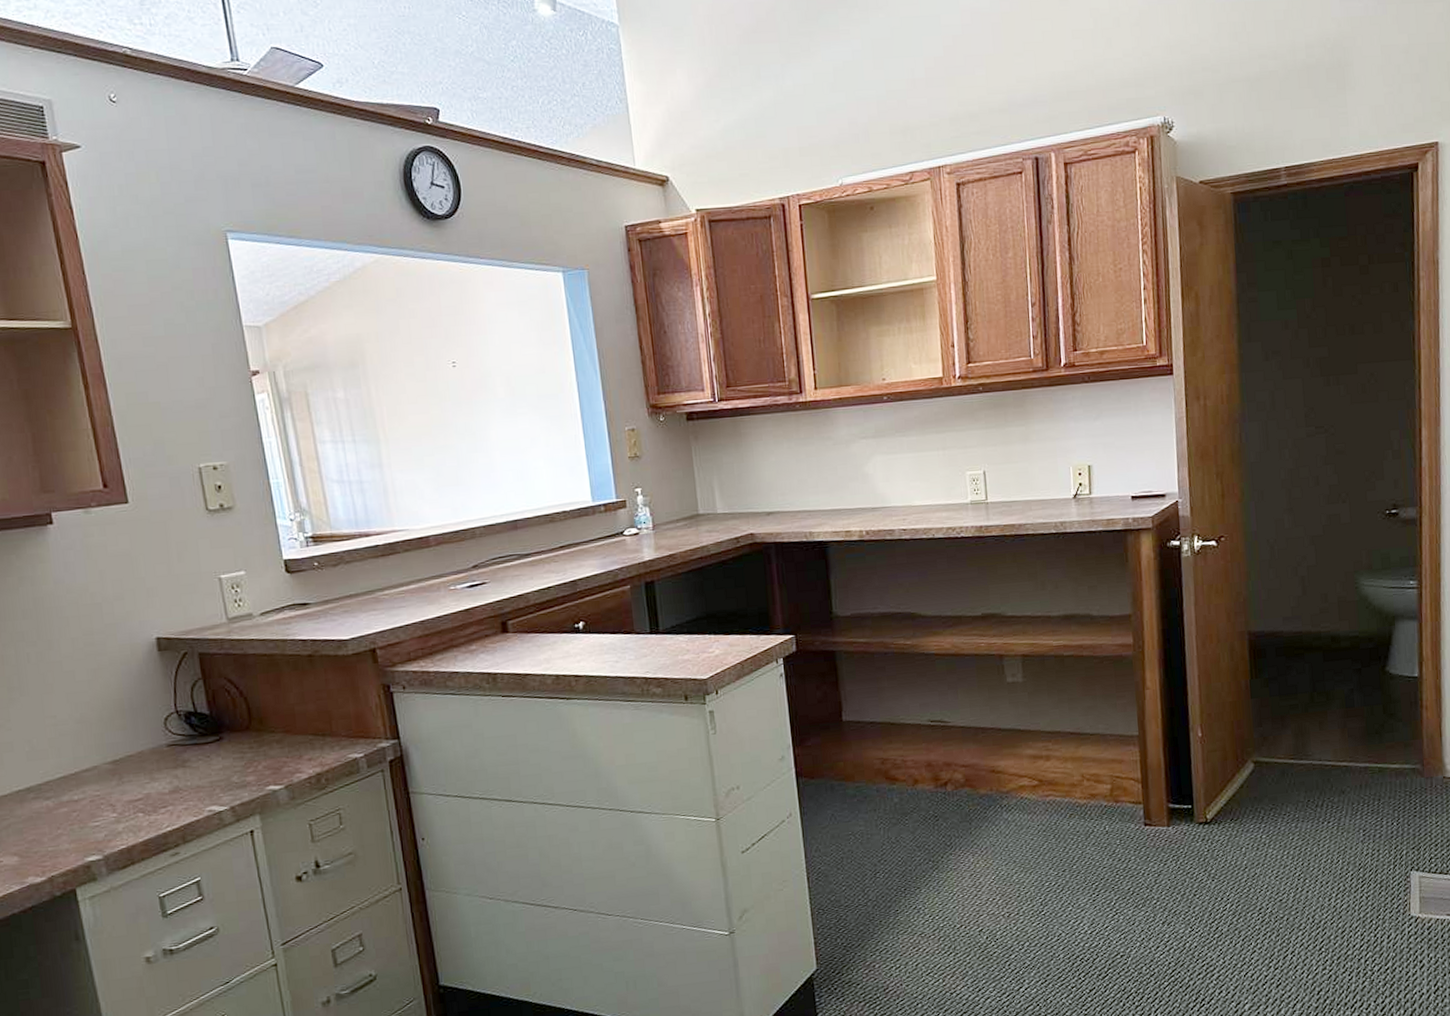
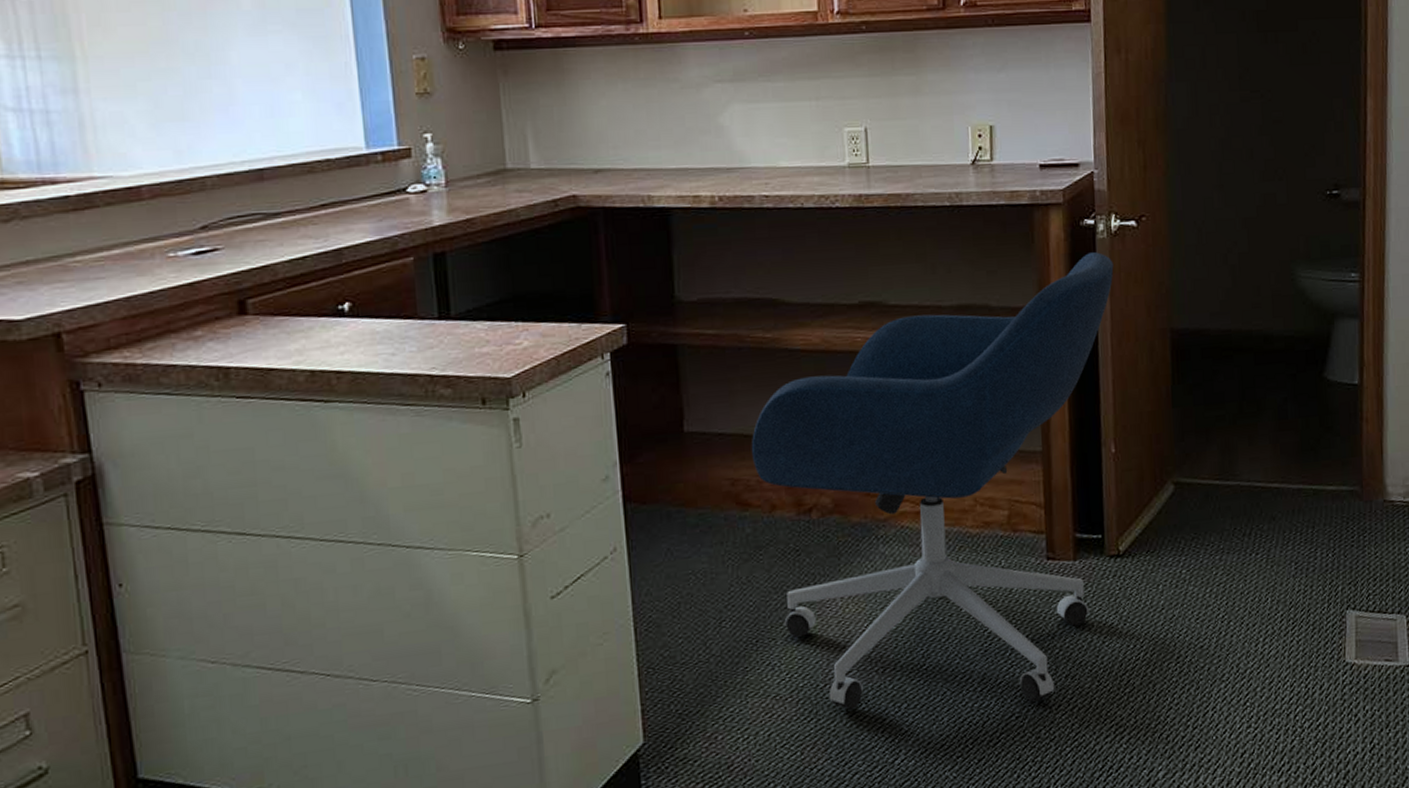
office chair: none [896,568,1198,946] -> present [751,252,1114,710]

